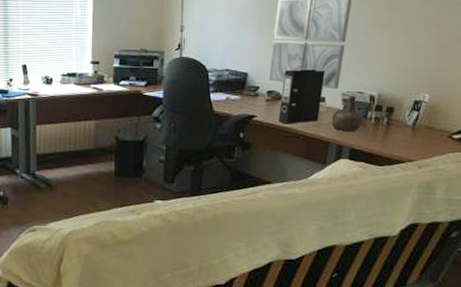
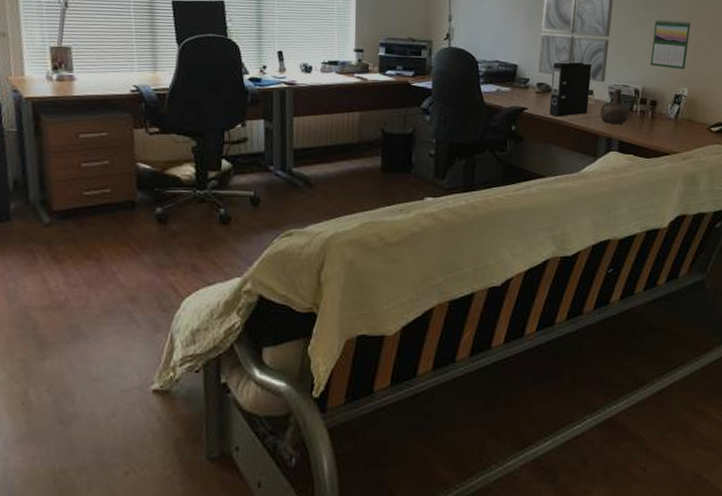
calendar: none [389,22,437,75] -> present [651,19,691,70]

